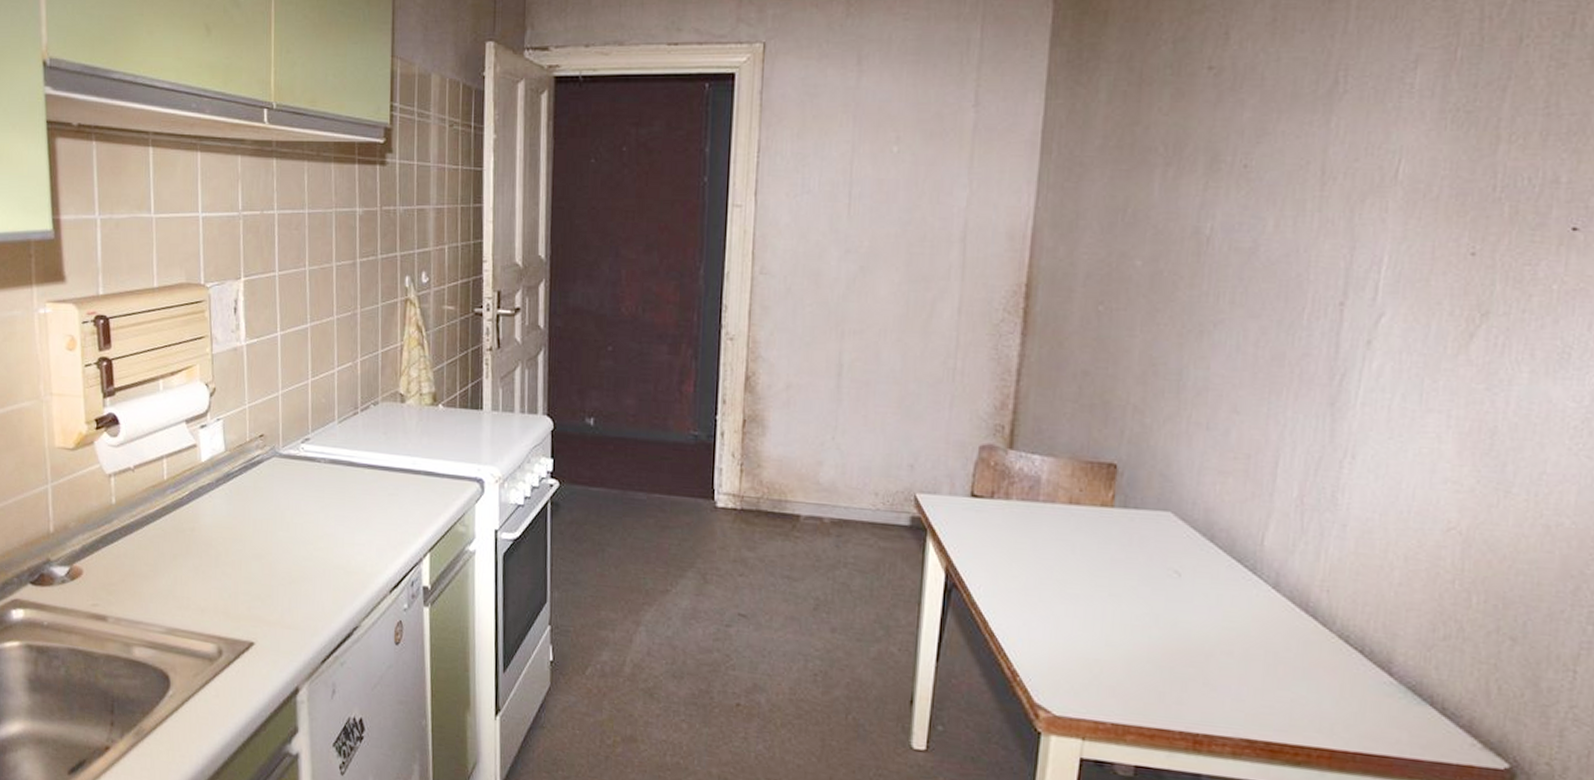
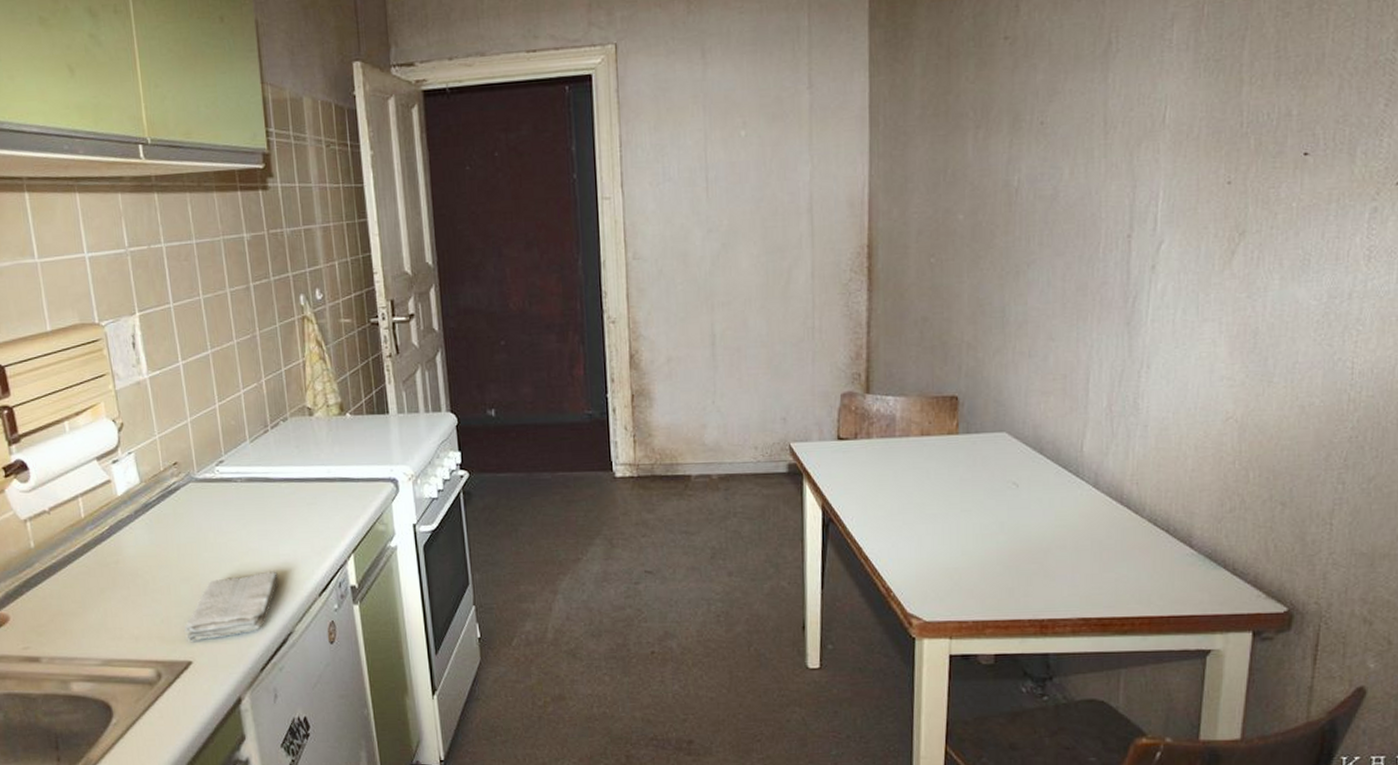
washcloth: none [251,559,352,623] -> present [184,571,279,642]

